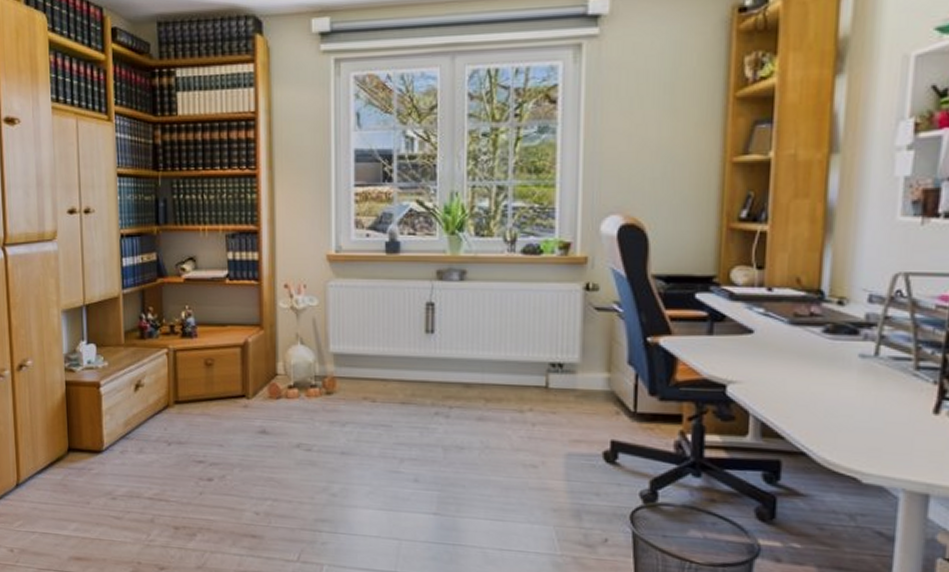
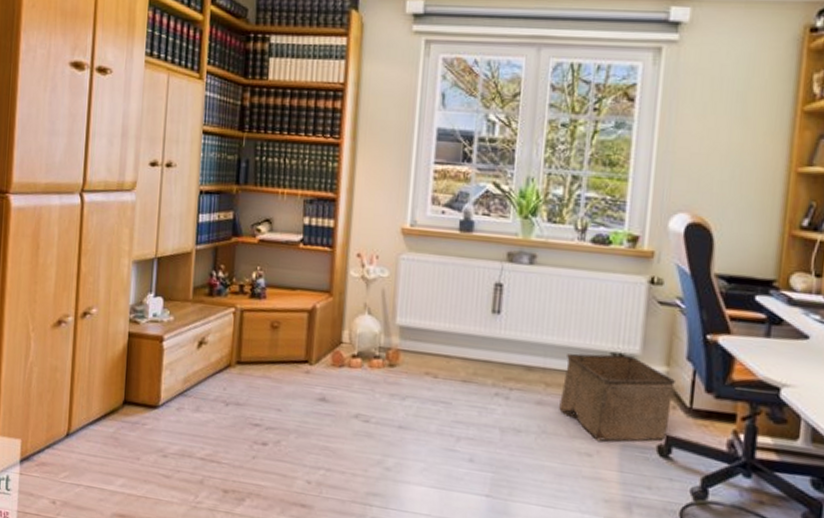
storage bin: none [501,365,617,453] -> present [559,353,675,442]

